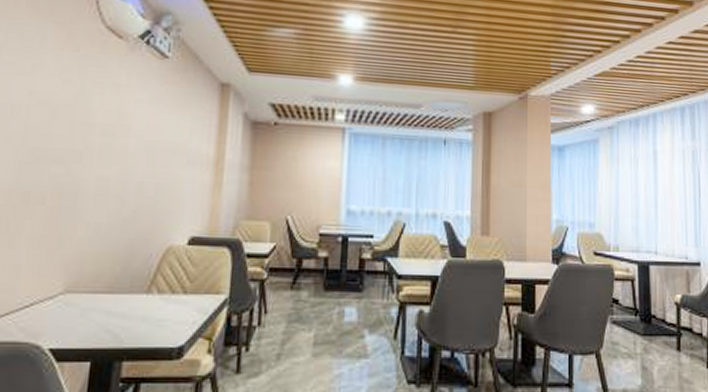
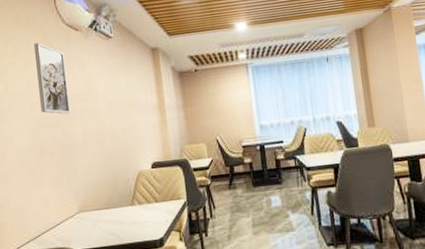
wall art: none [40,42,95,150] -> present [33,43,71,115]

